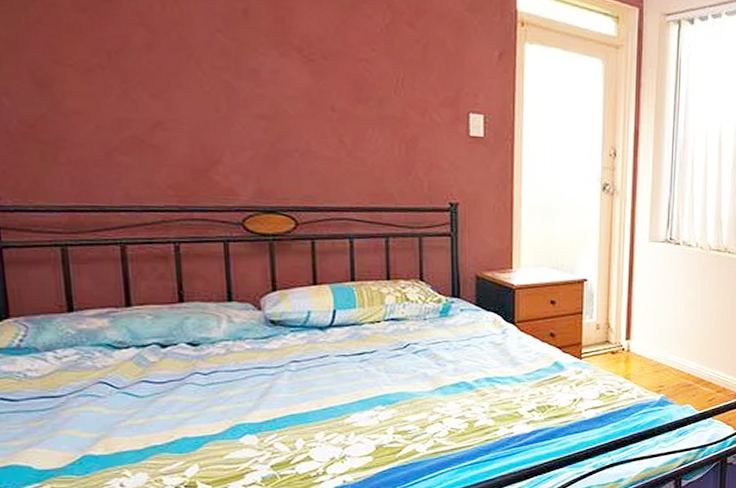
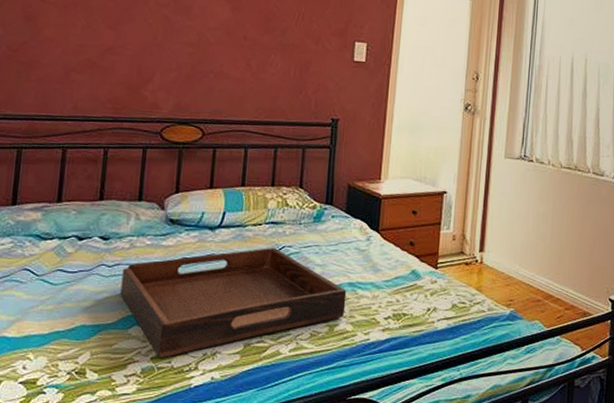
serving tray: none [221,346,485,466] -> present [120,248,347,359]

